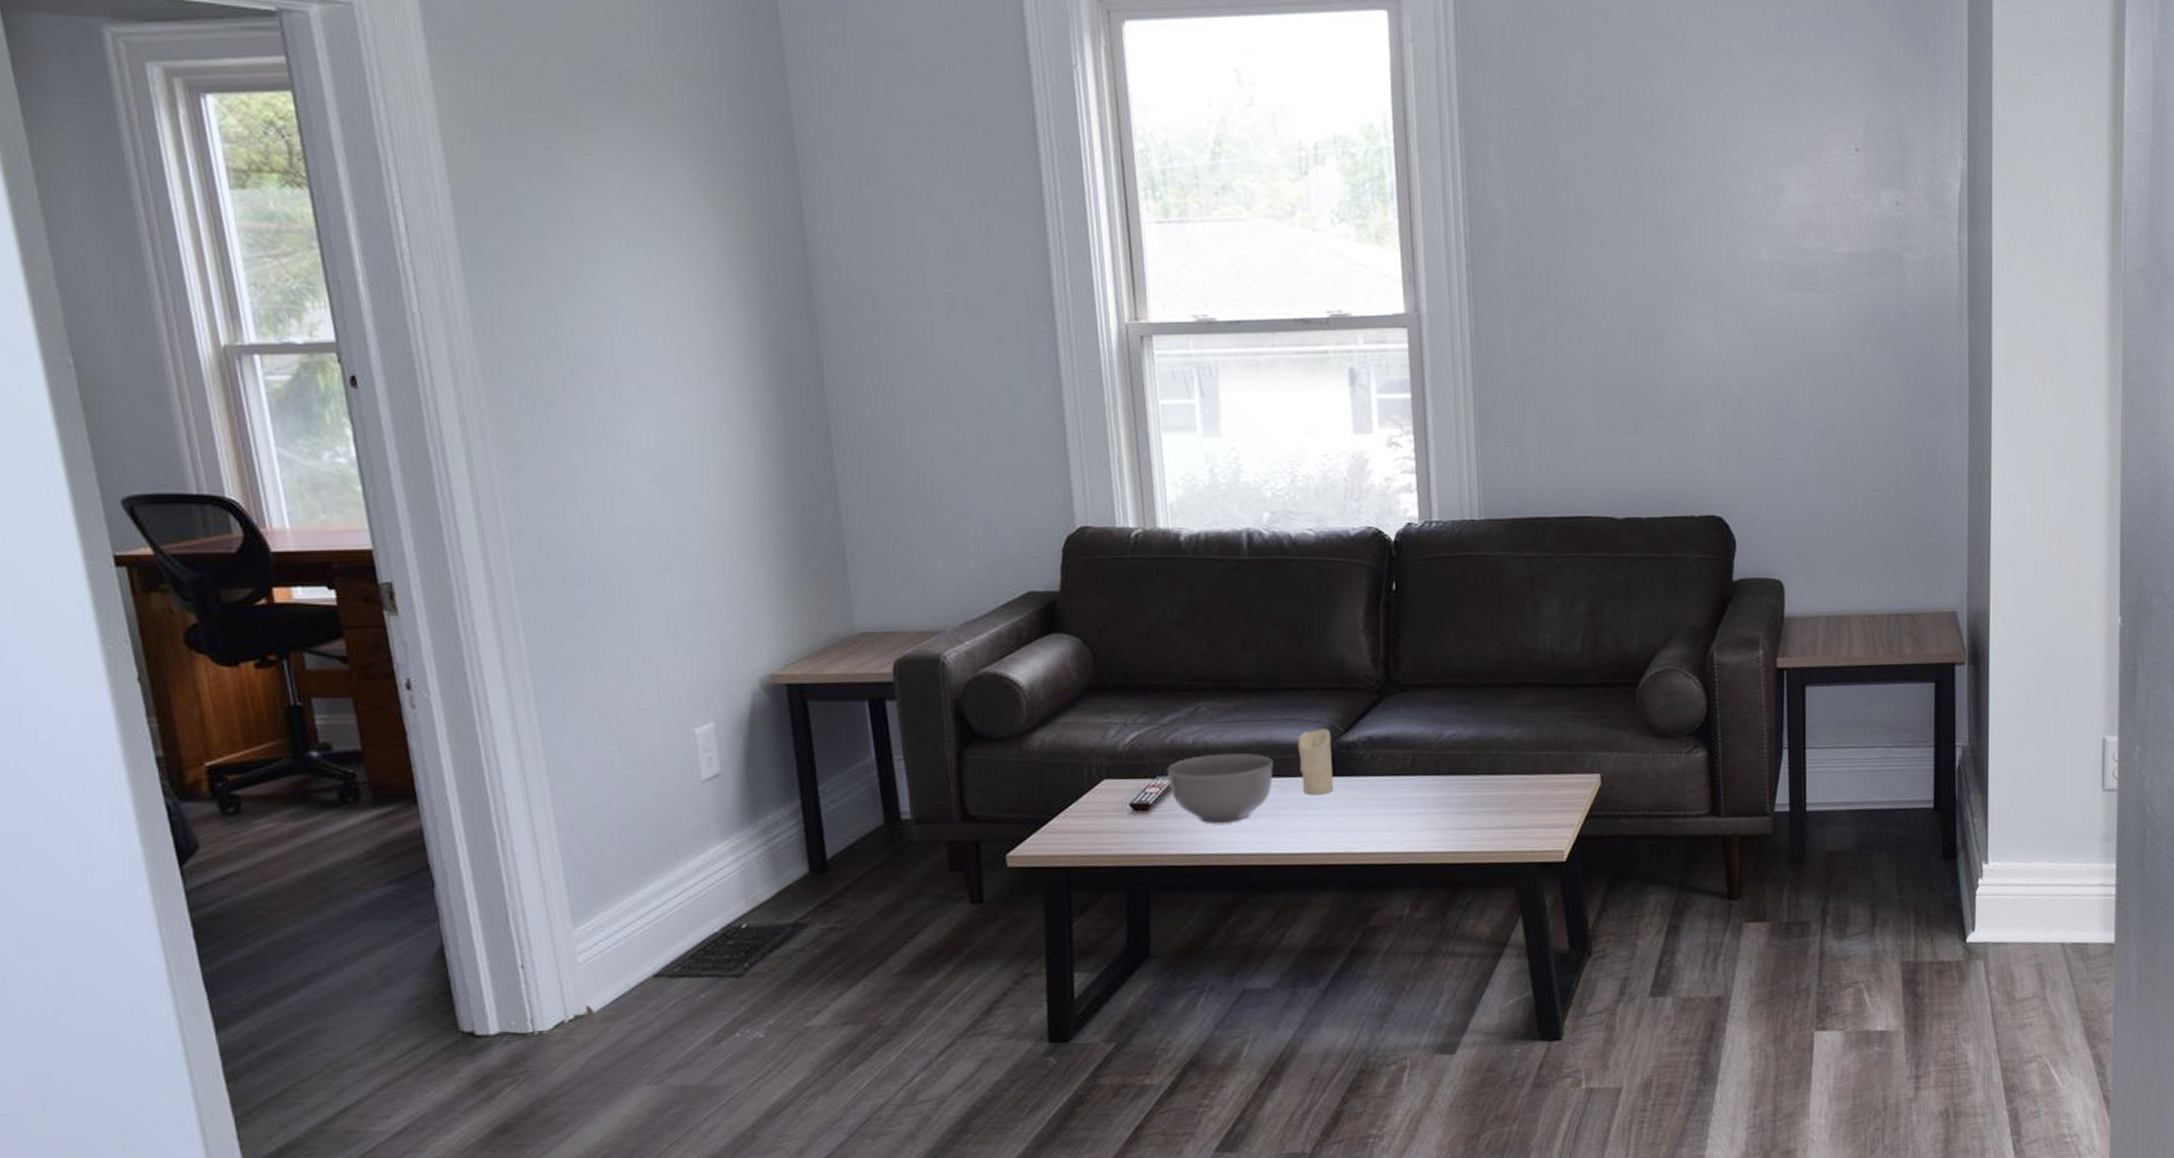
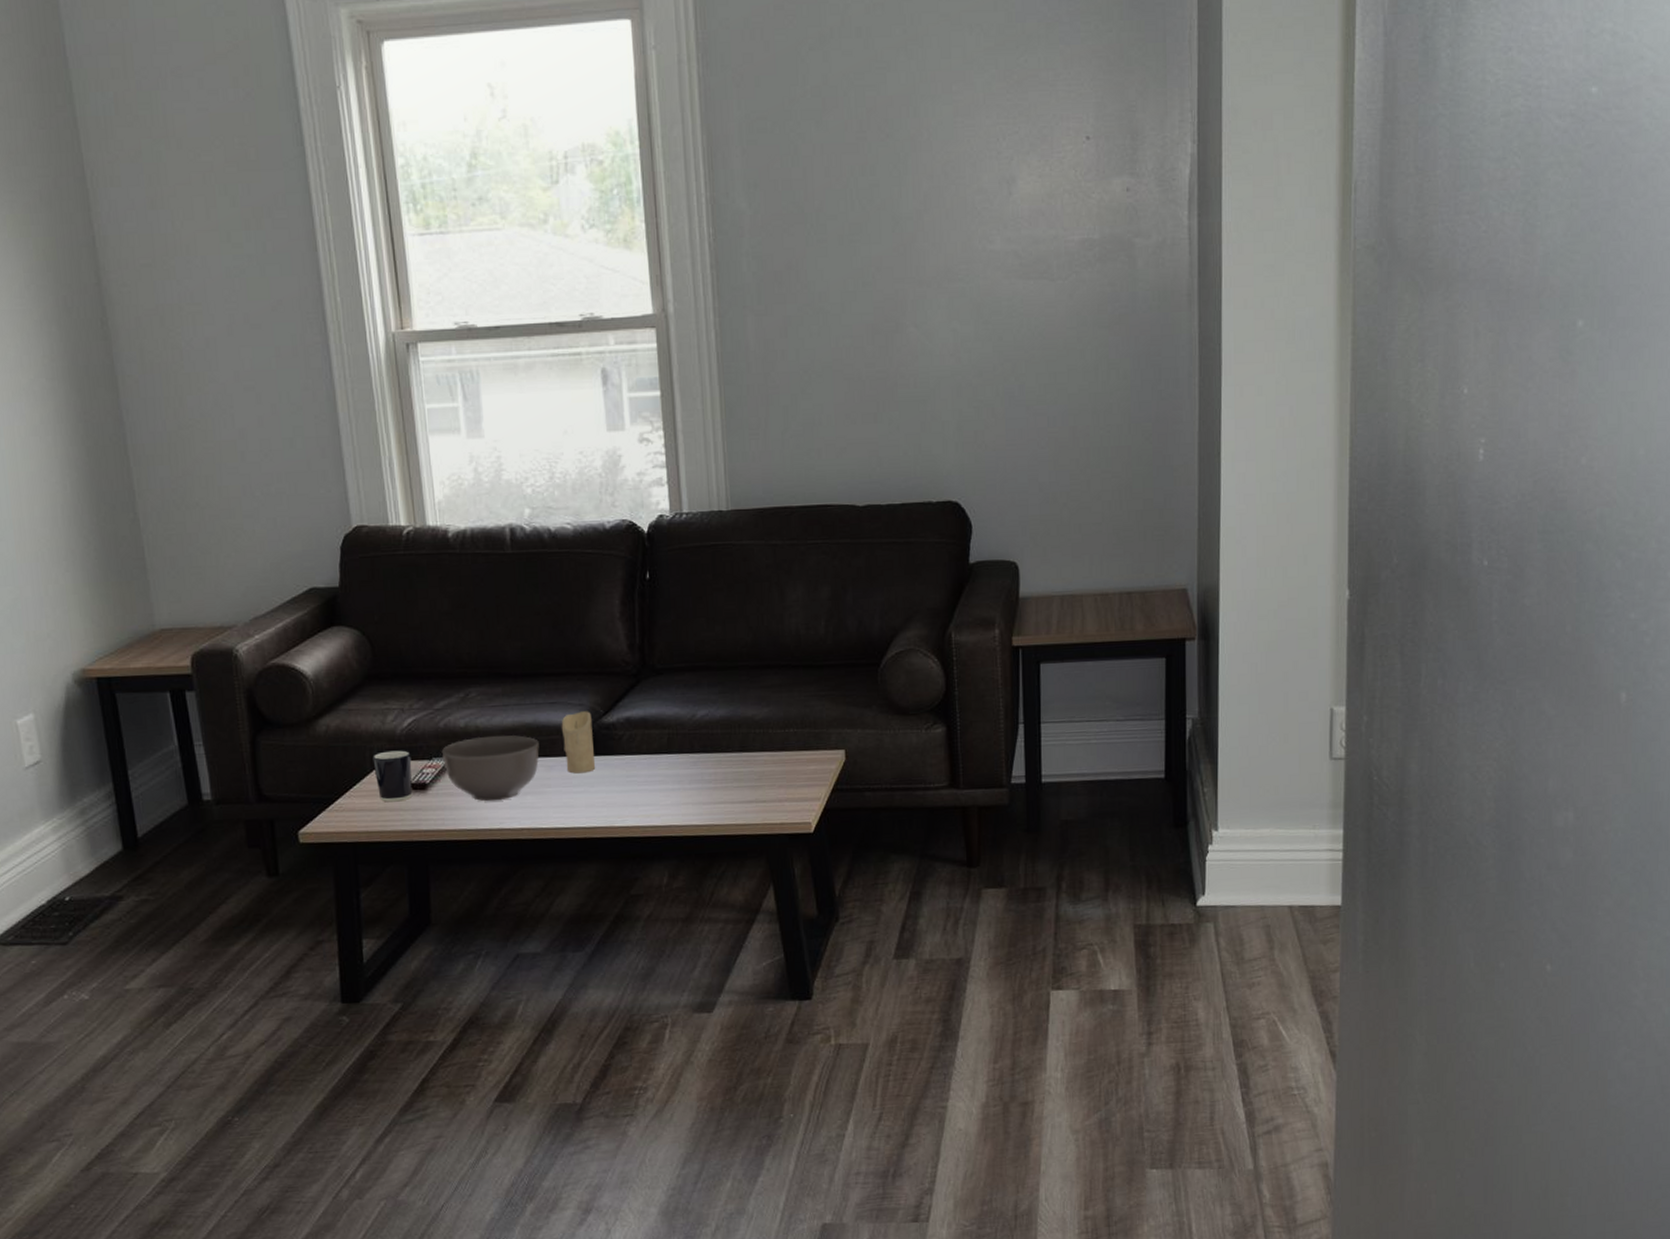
mug: none [1091,767,1134,824] -> present [373,750,413,802]

